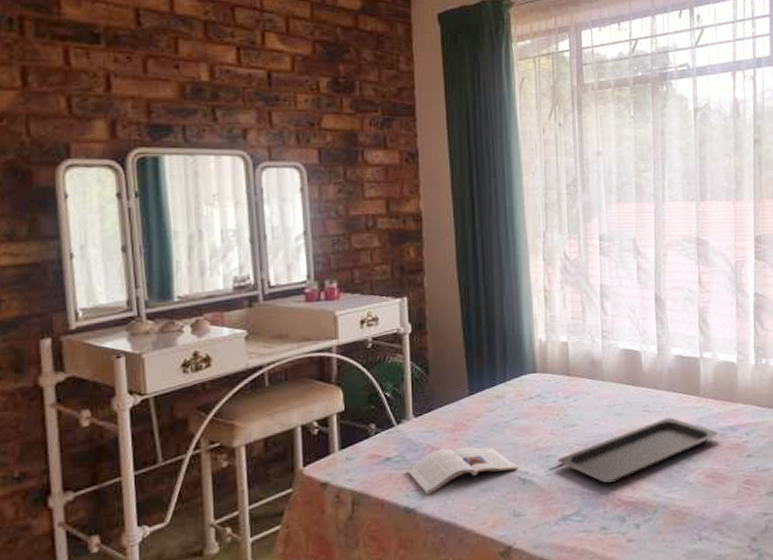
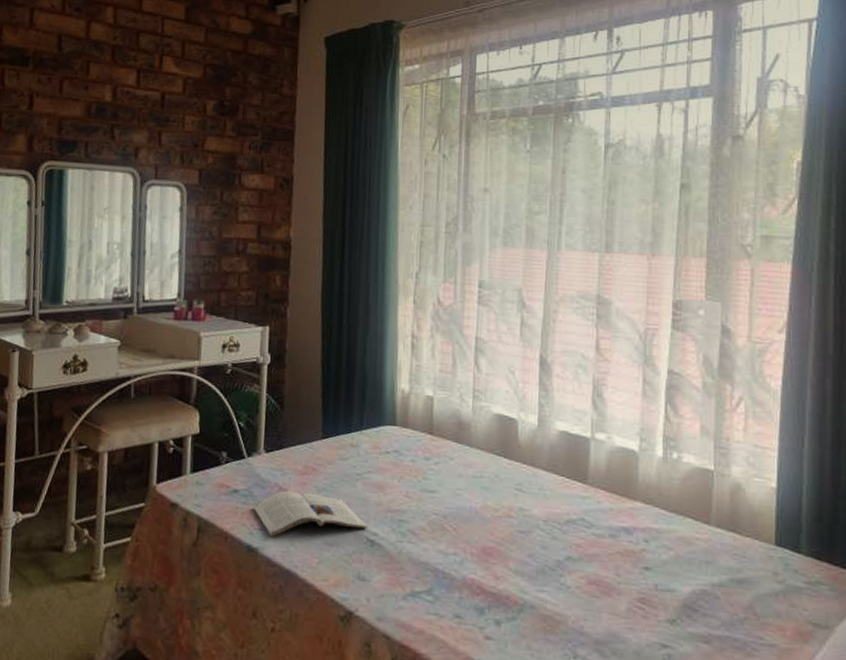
serving tray: present [557,417,719,484] -> none [411,502,609,567]

